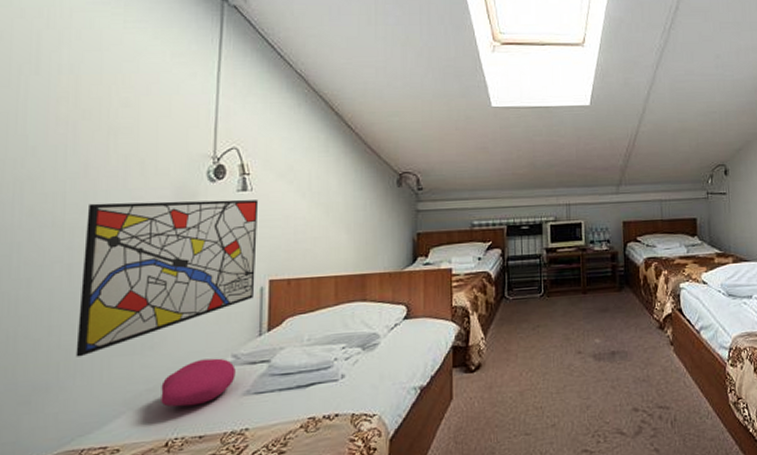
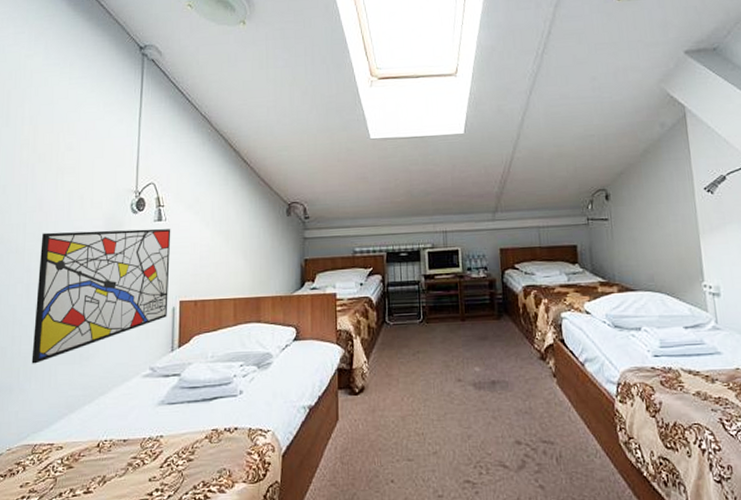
cushion: present [161,358,236,407] -> none [94,370,153,412]

